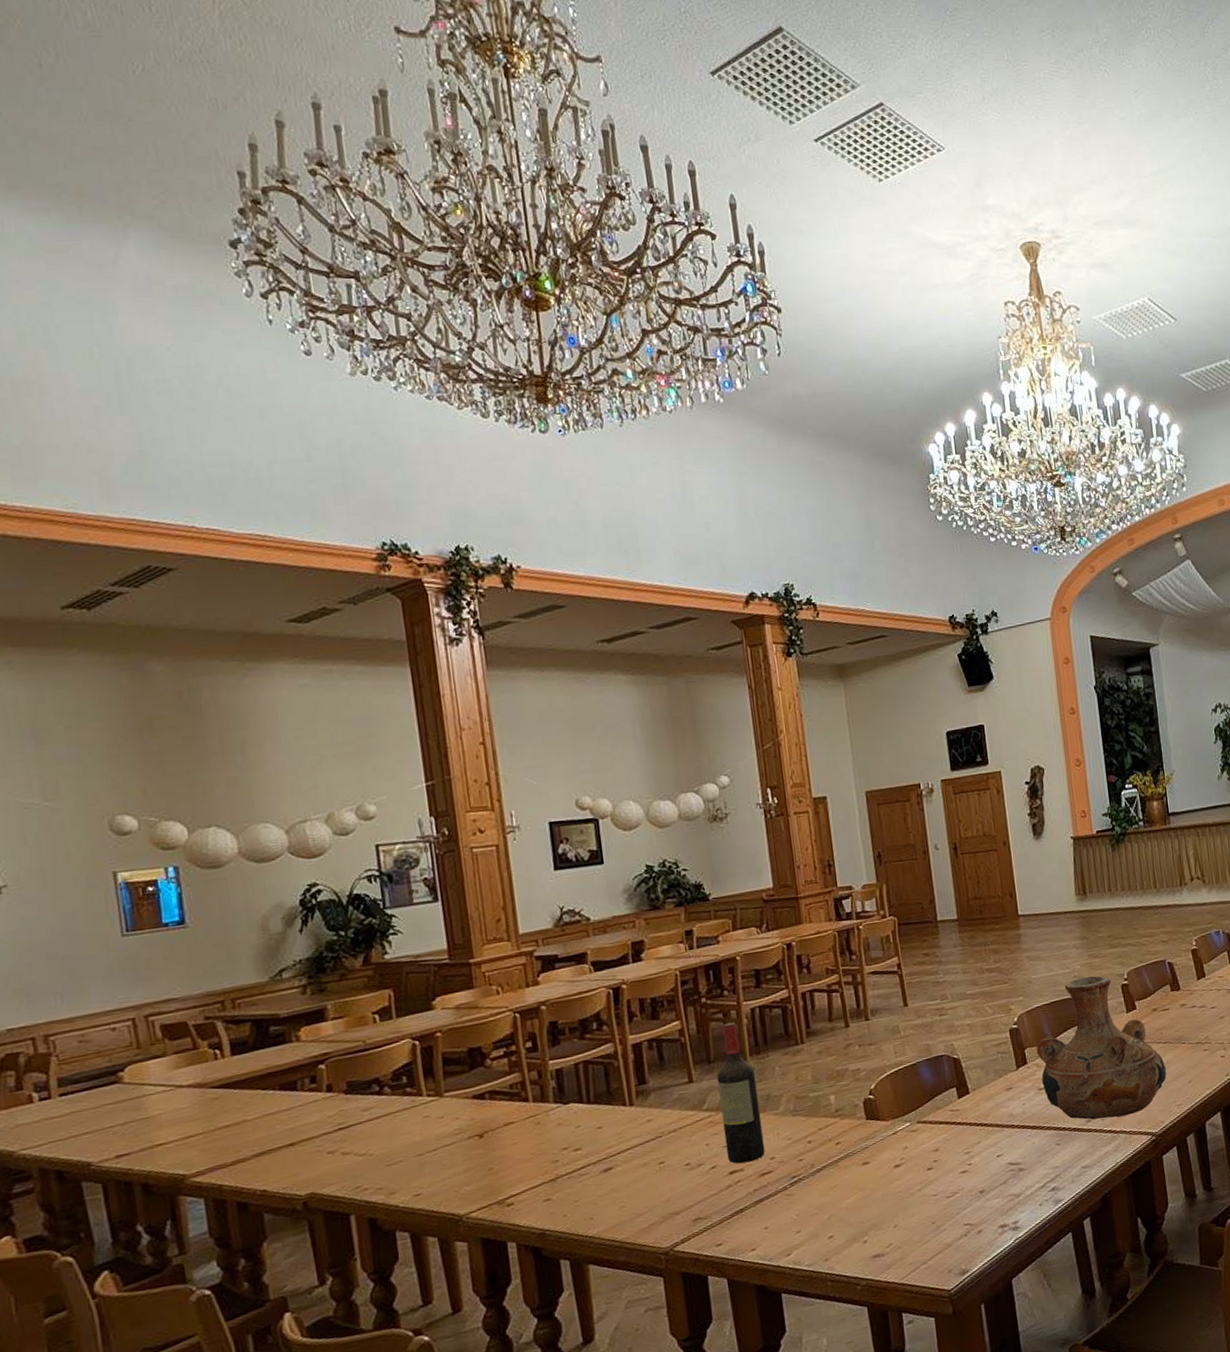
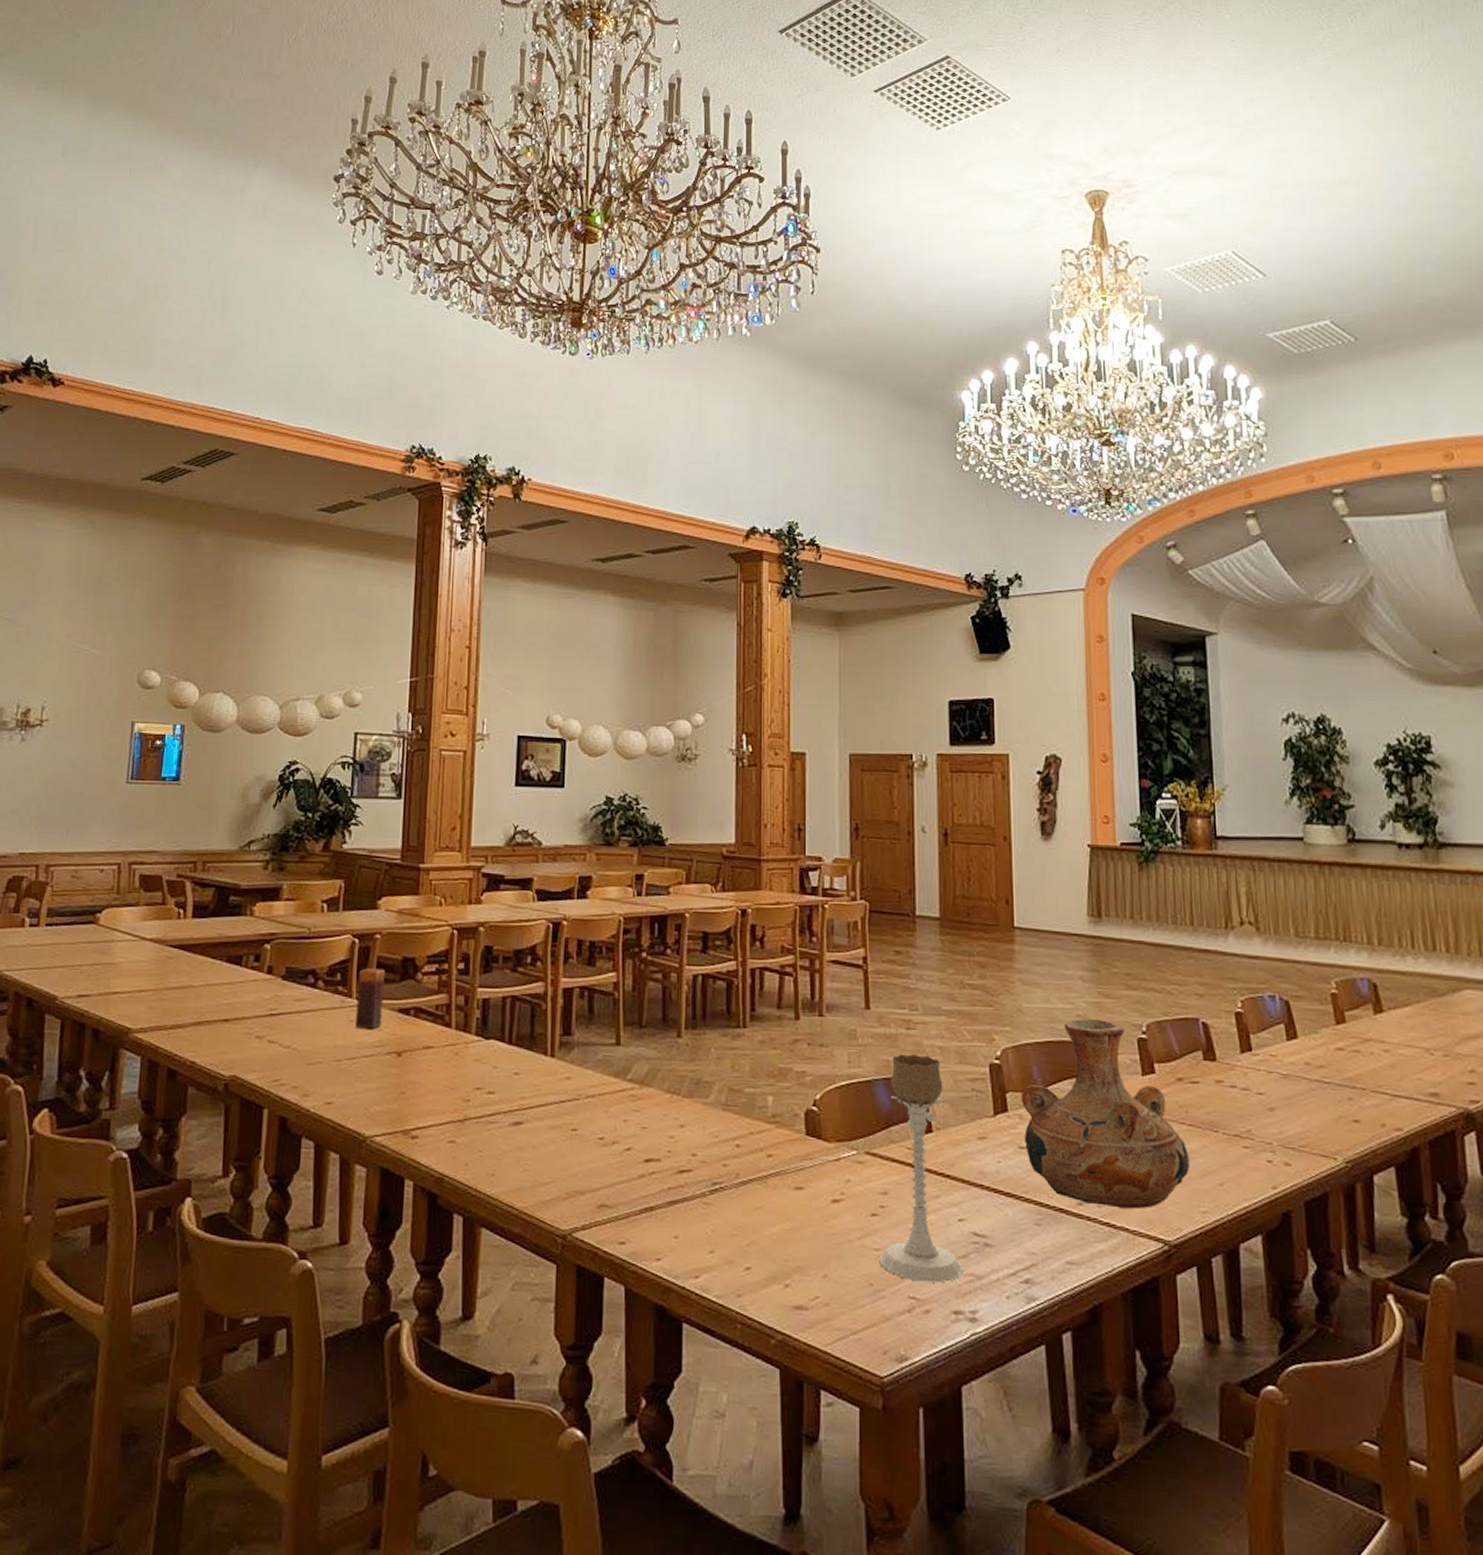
candle: none [424,1063,458,1122] -> present [355,968,386,1030]
wine bottle: present [717,1022,765,1164] -> none [645,986,688,1153]
candle holder: none [930,1033,1005,1212] -> present [879,1054,963,1283]

